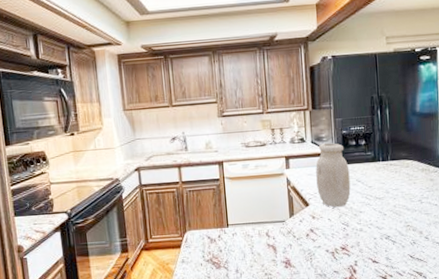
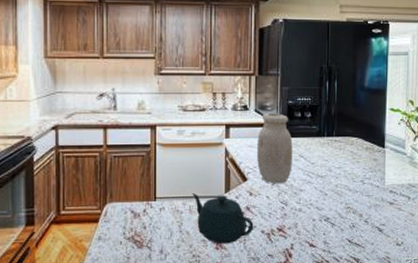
teapot: none [260,219,319,263] -> present [192,193,254,244]

